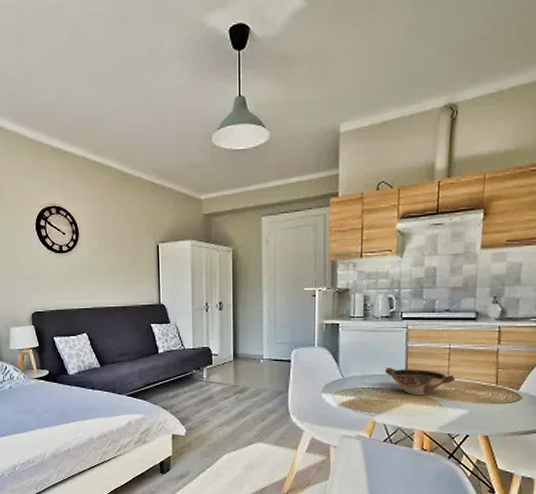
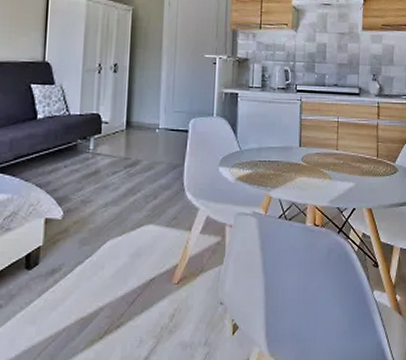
bowl: present [384,368,456,396] -> none [280,140,344,169]

